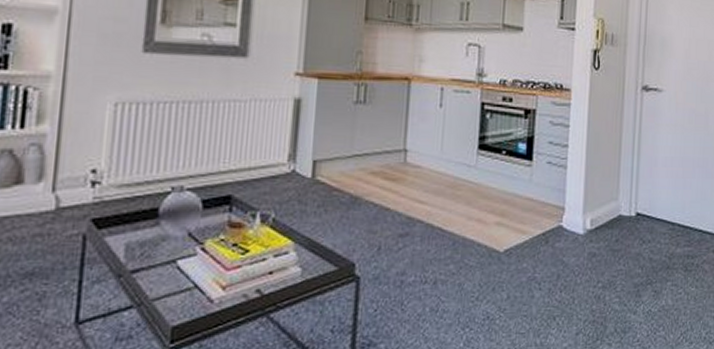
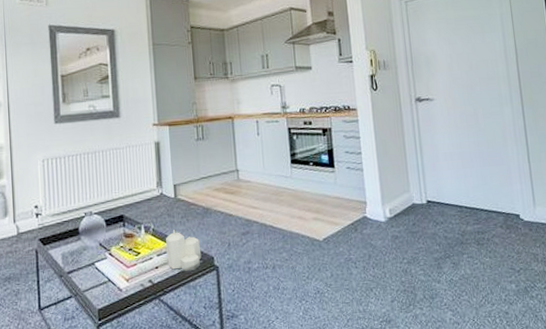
candle: none [288,222,339,280] -> present [166,230,202,271]

